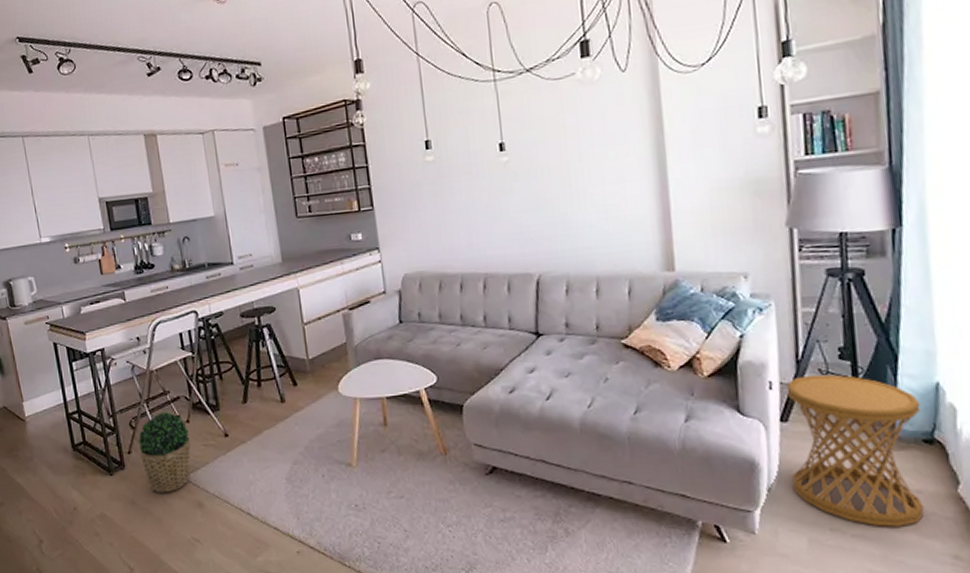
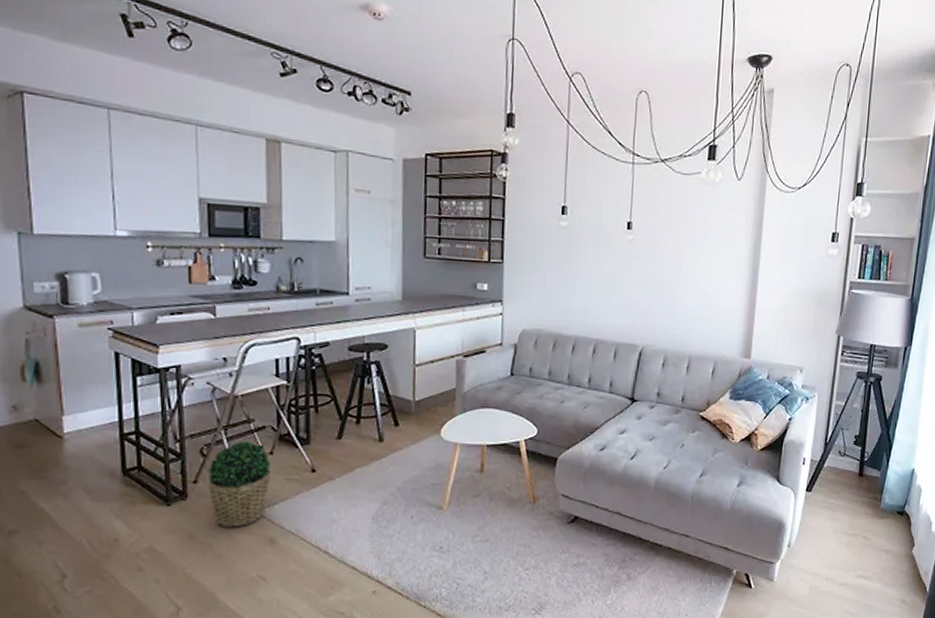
side table: present [786,374,925,527] -> none [806,456,900,578]

